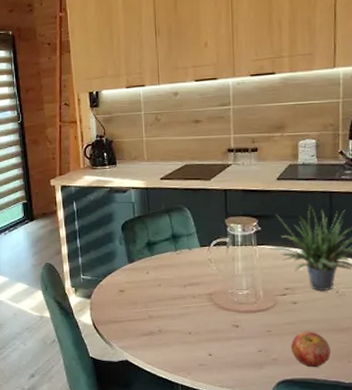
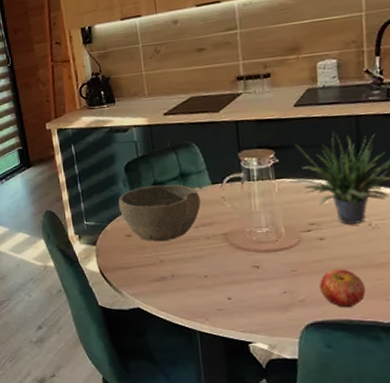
bowl: none [114,244,189,298] -> present [118,184,201,242]

